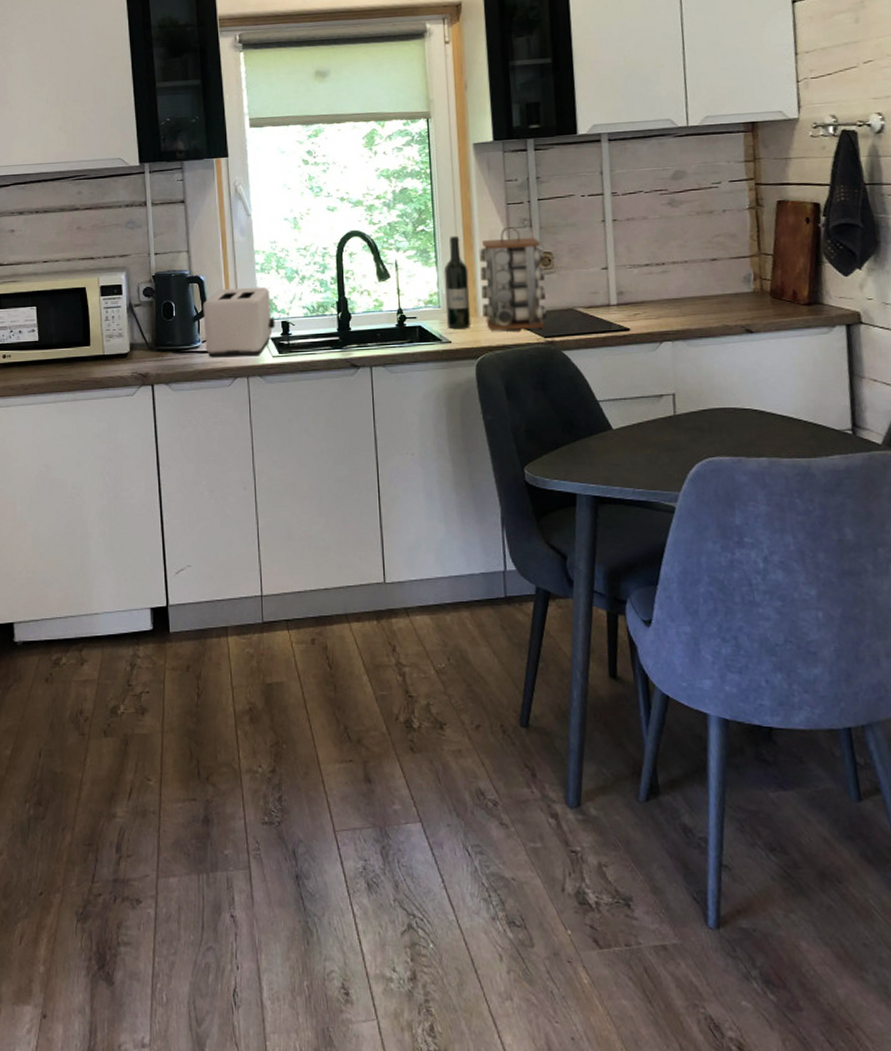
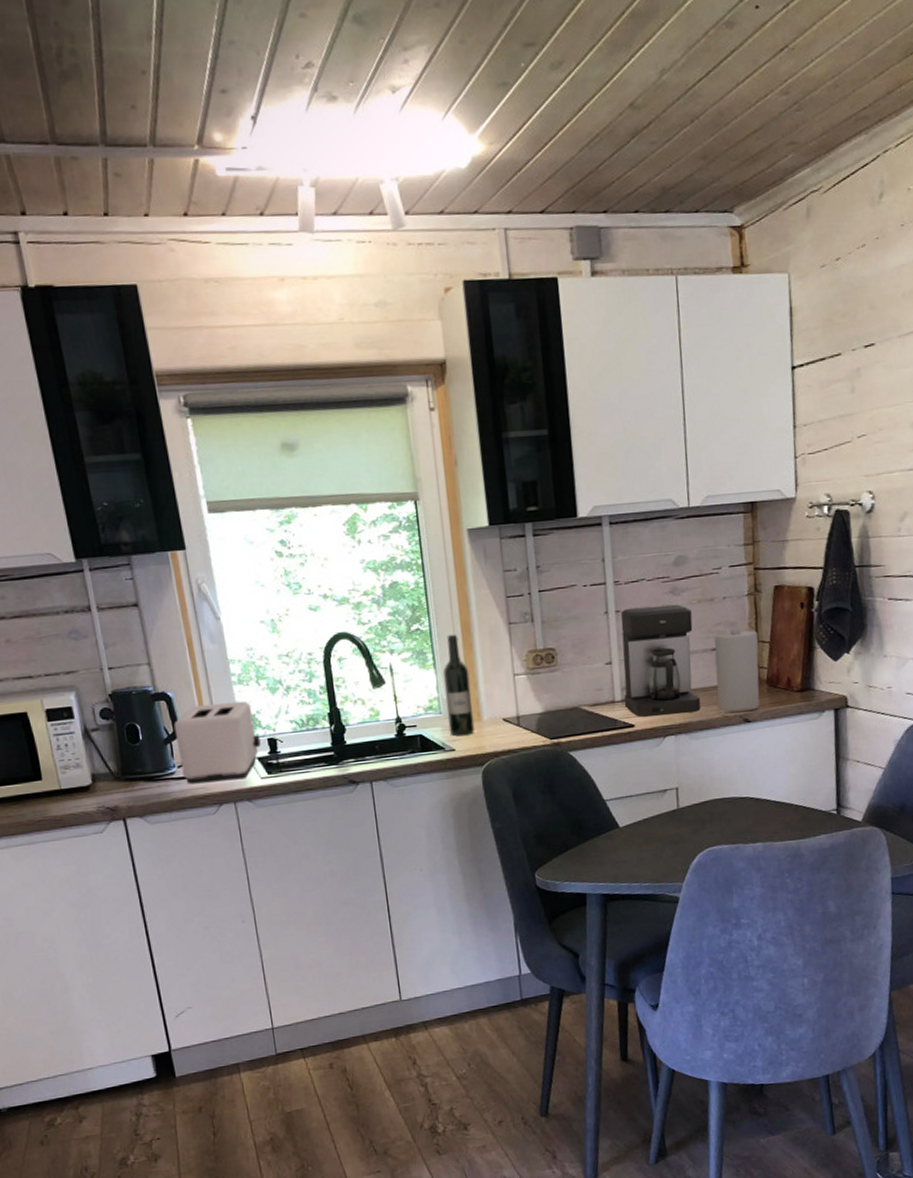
spice rack: present [479,226,547,331] -> none [479,621,552,735]
coffee maker: none [618,215,700,323] -> present [621,604,701,718]
paper towel holder: none [713,239,763,323] -> present [714,627,760,714]

